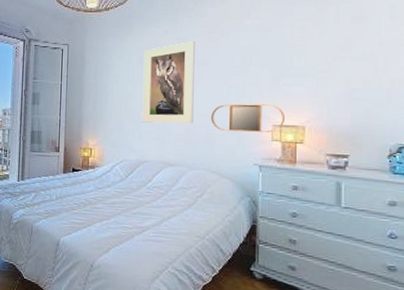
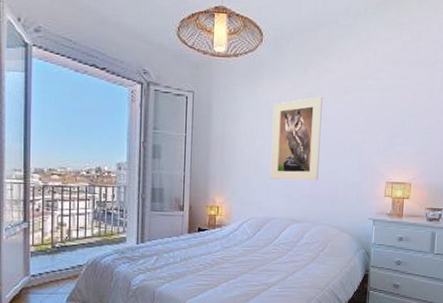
home mirror: present [211,103,284,132] -> none [334,161,396,189]

